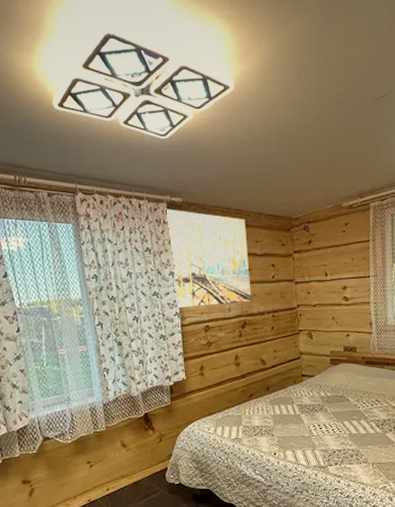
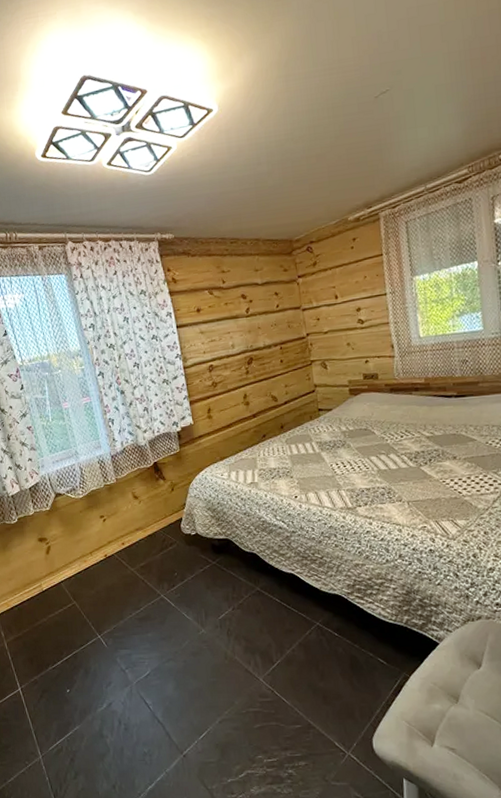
wall art: present [165,209,251,308] -> none [156,247,256,350]

